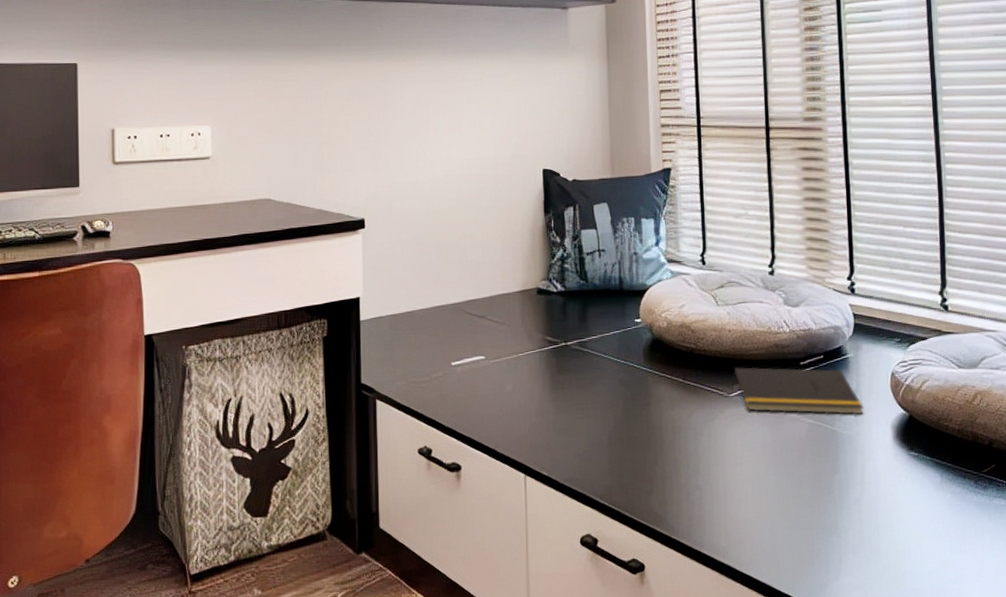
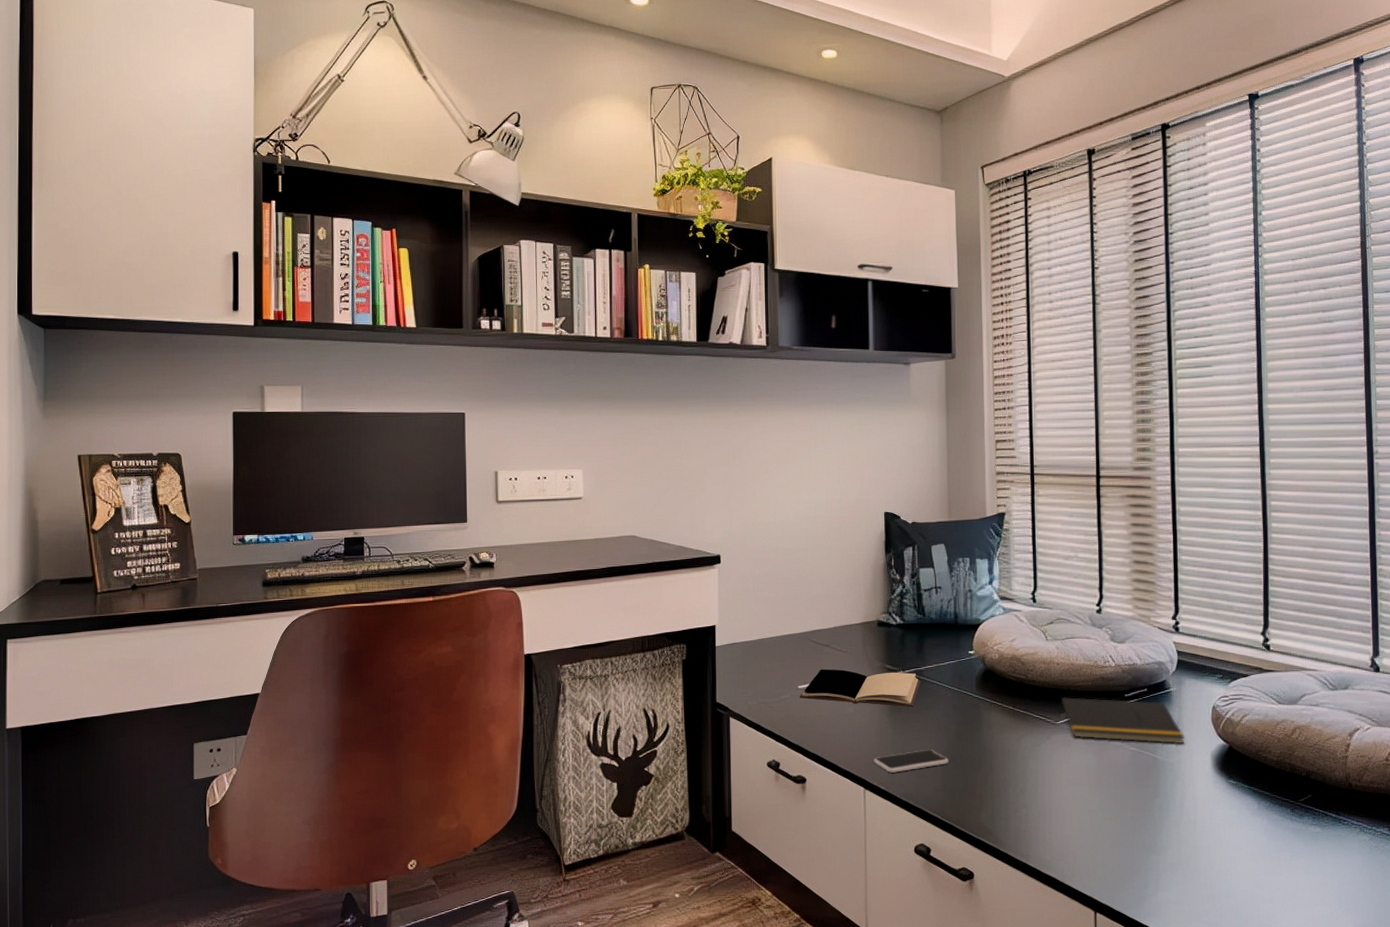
book: none [452,342,584,383] -> present [799,669,920,708]
smartphone: none [534,429,616,456] -> present [873,750,949,773]

